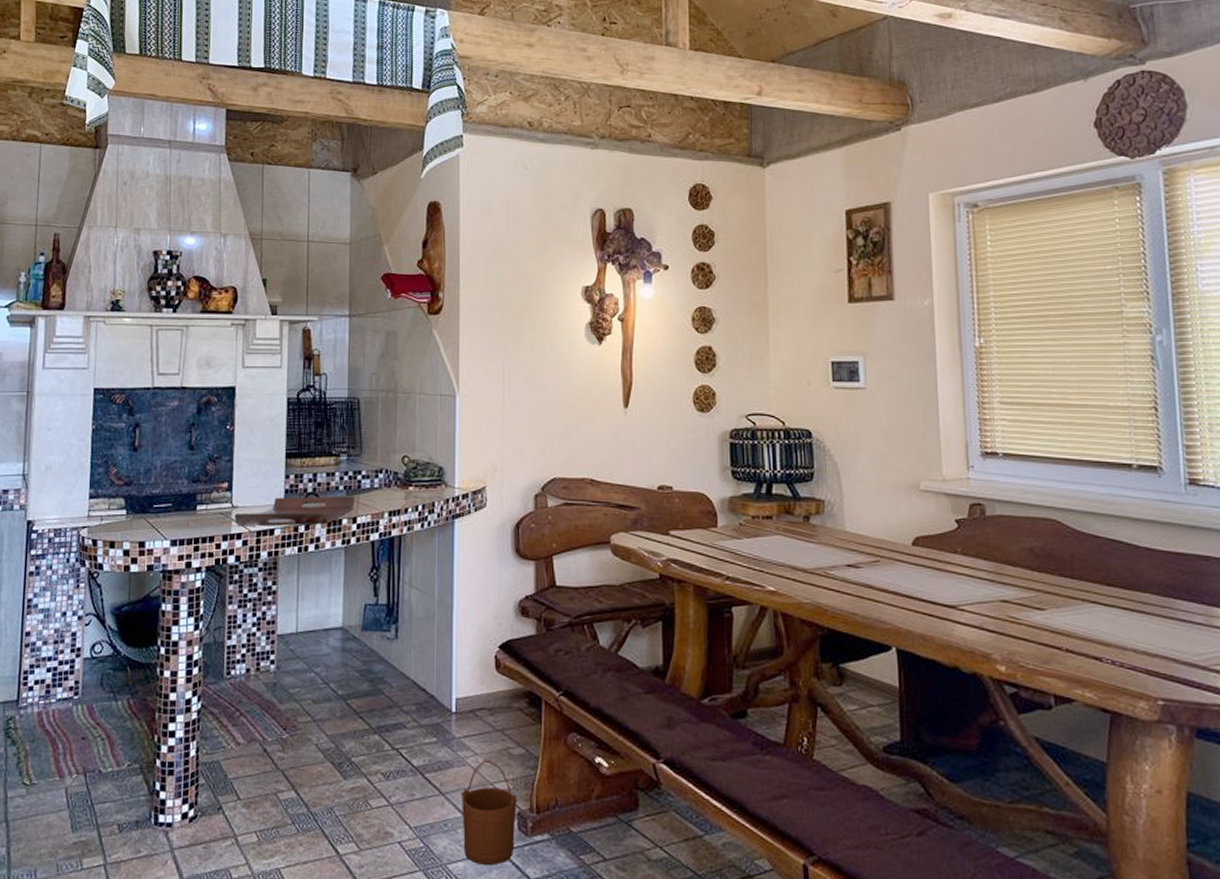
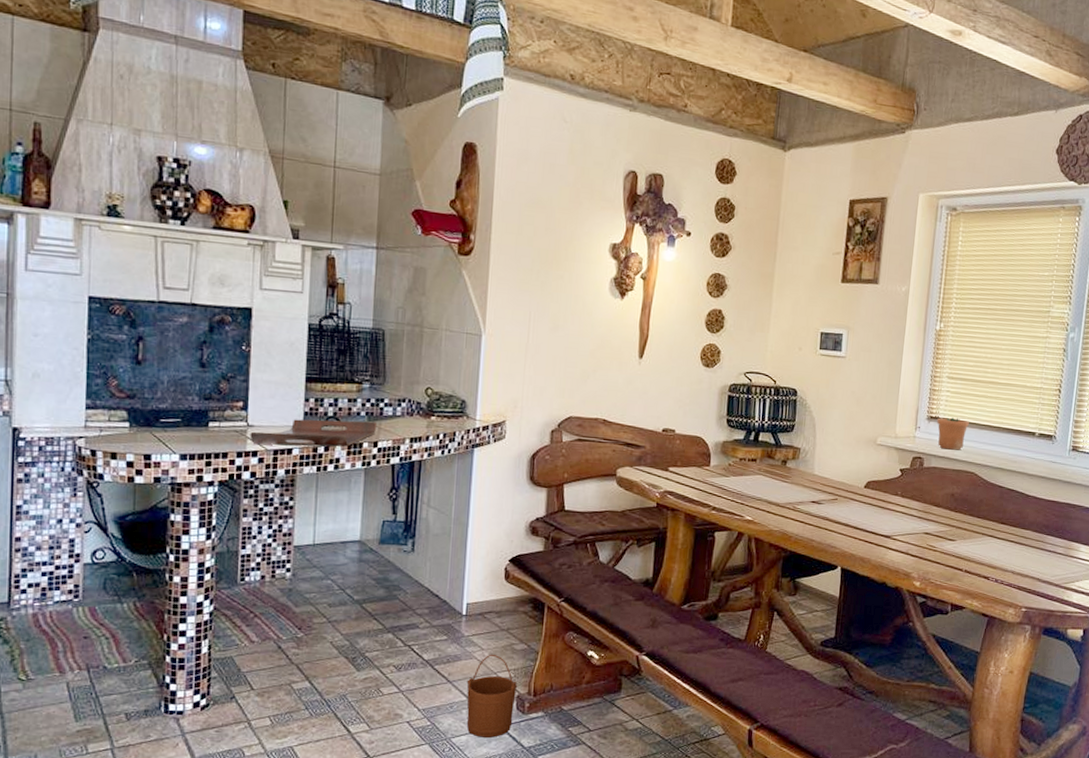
planter: none [995,451,1038,492] -> present [937,417,969,450]

